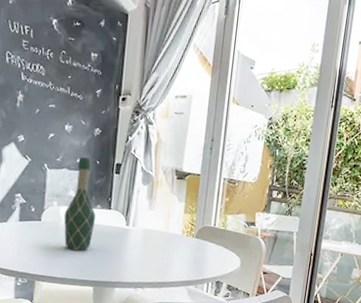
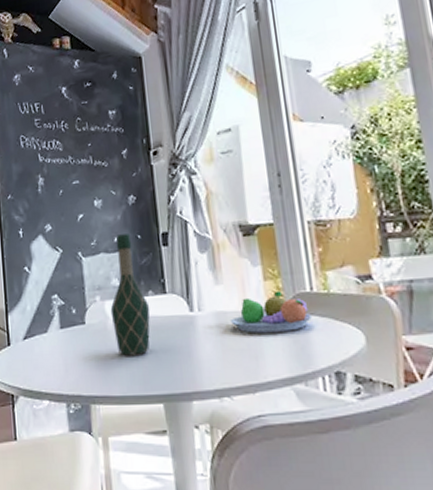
fruit bowl: none [154,222,211,251] -> present [229,290,313,333]

